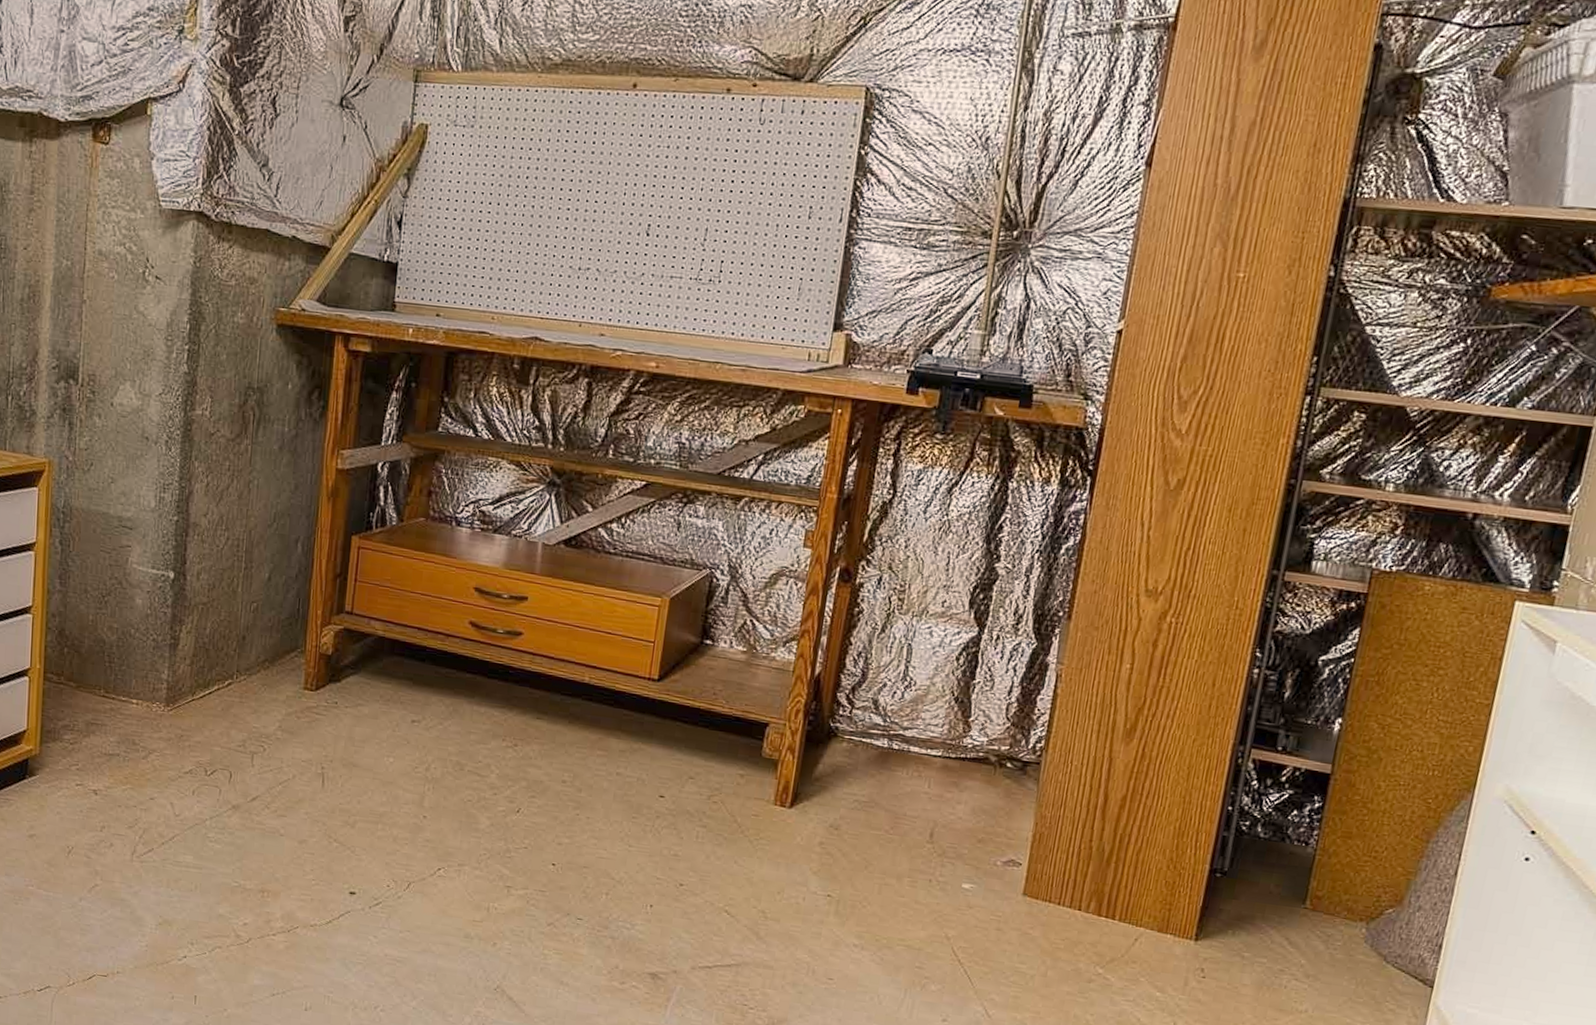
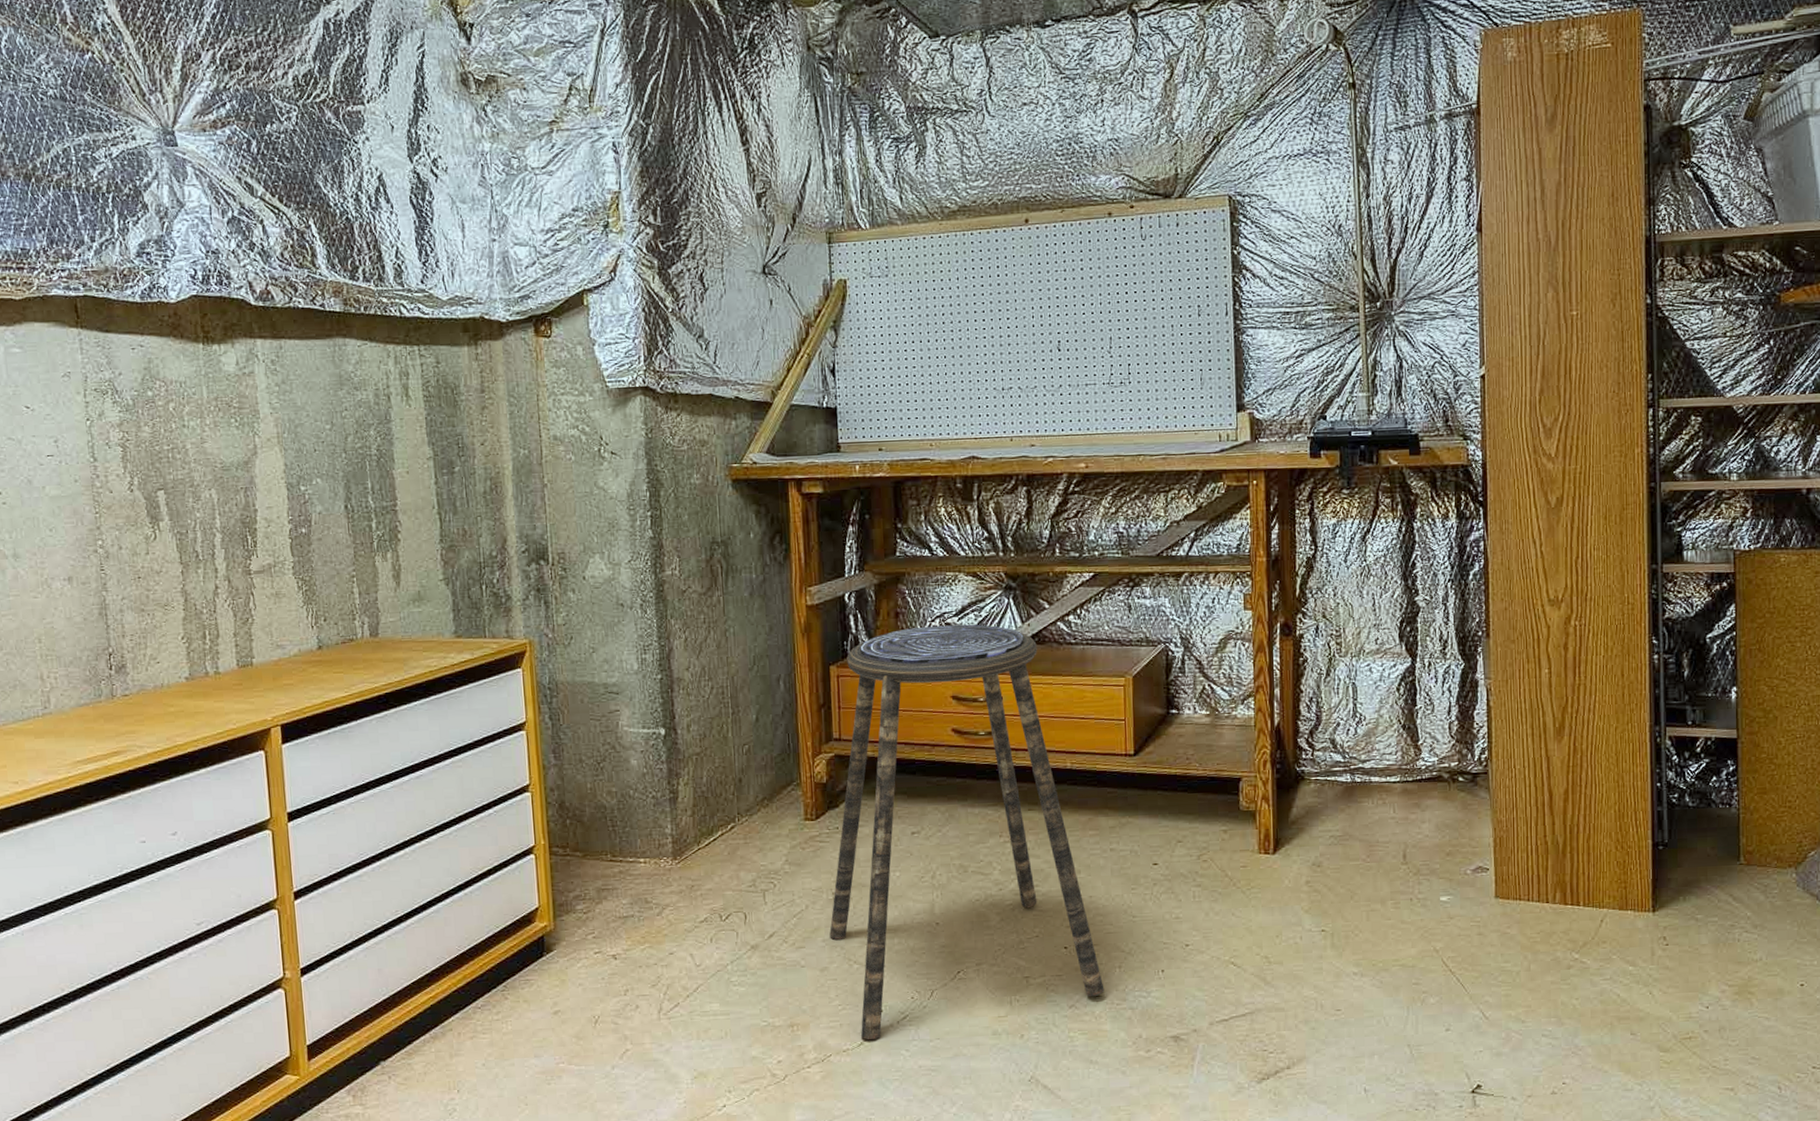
stool: none [313,509,588,921] -> present [829,624,1105,1040]

